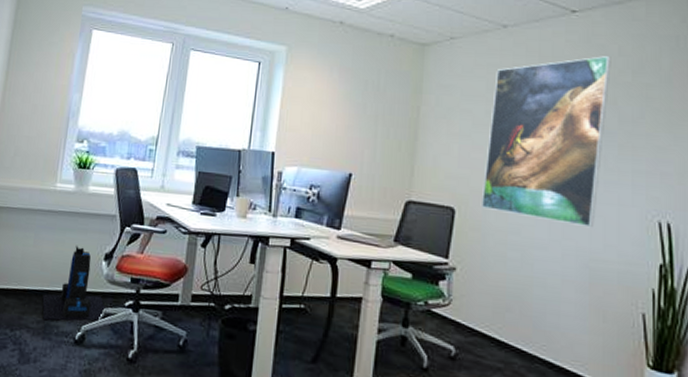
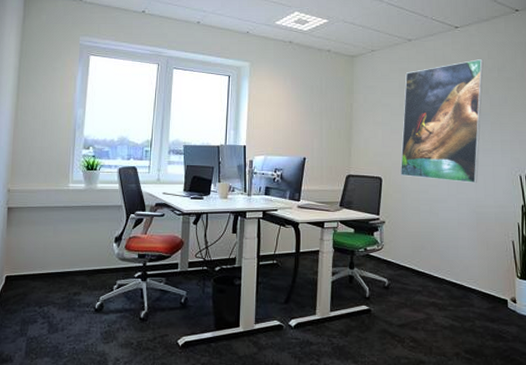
architectural model: present [42,245,107,321] -> none [65,232,120,296]

